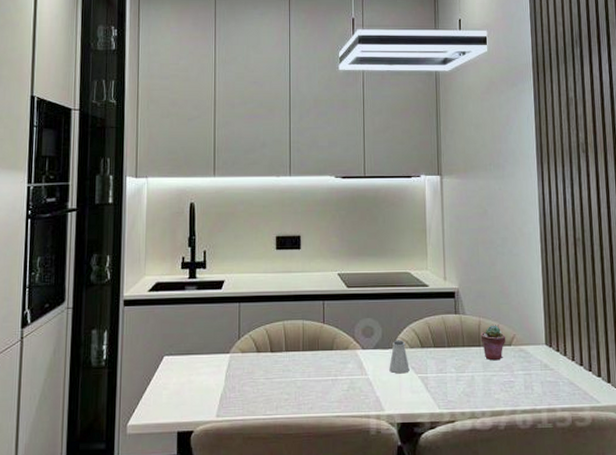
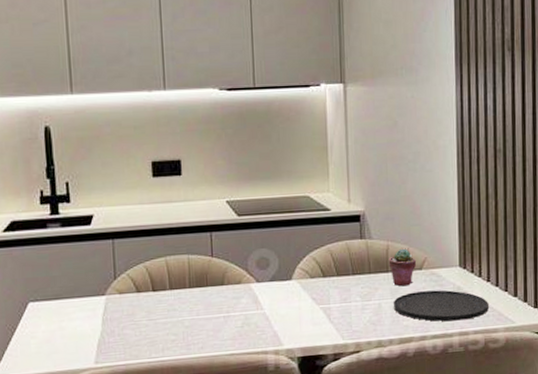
saltshaker: present [389,340,410,374] -> none [287,270,310,306]
plate: none [486,366,574,397] -> present [394,290,489,322]

